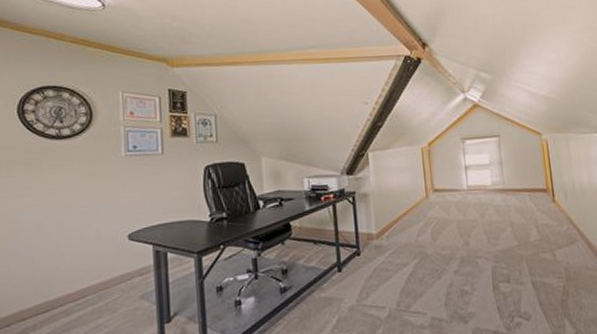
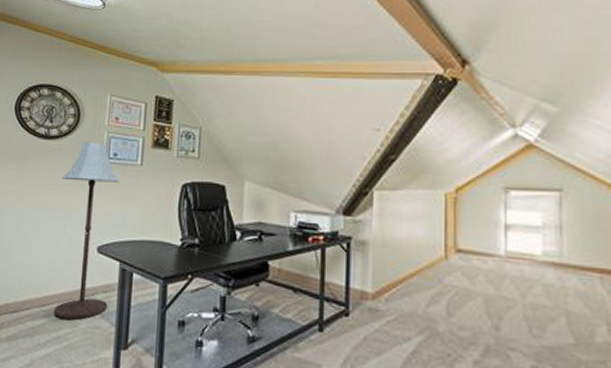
floor lamp: none [81,137,146,308] -> present [53,142,119,320]

